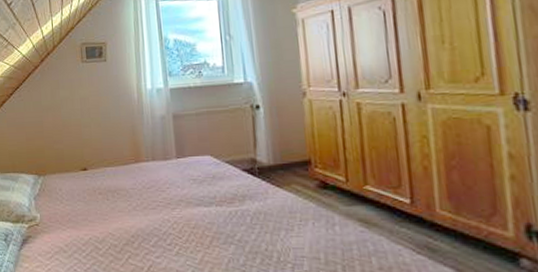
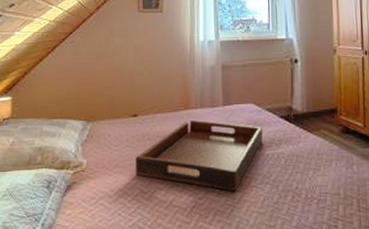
serving tray: none [88,174,223,252] -> present [135,120,262,192]

